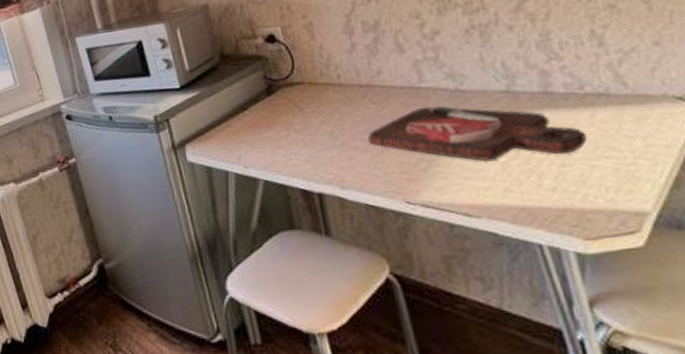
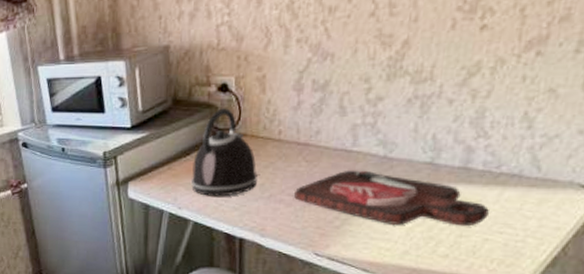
kettle: none [252,58,326,151] -> present [190,108,259,197]

